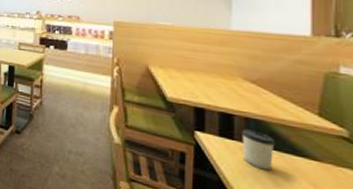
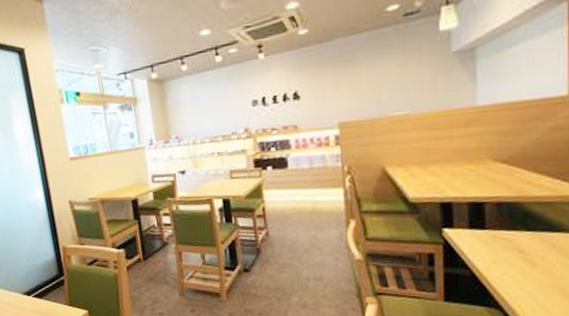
cup: present [242,129,275,171] -> none [494,214,530,254]

